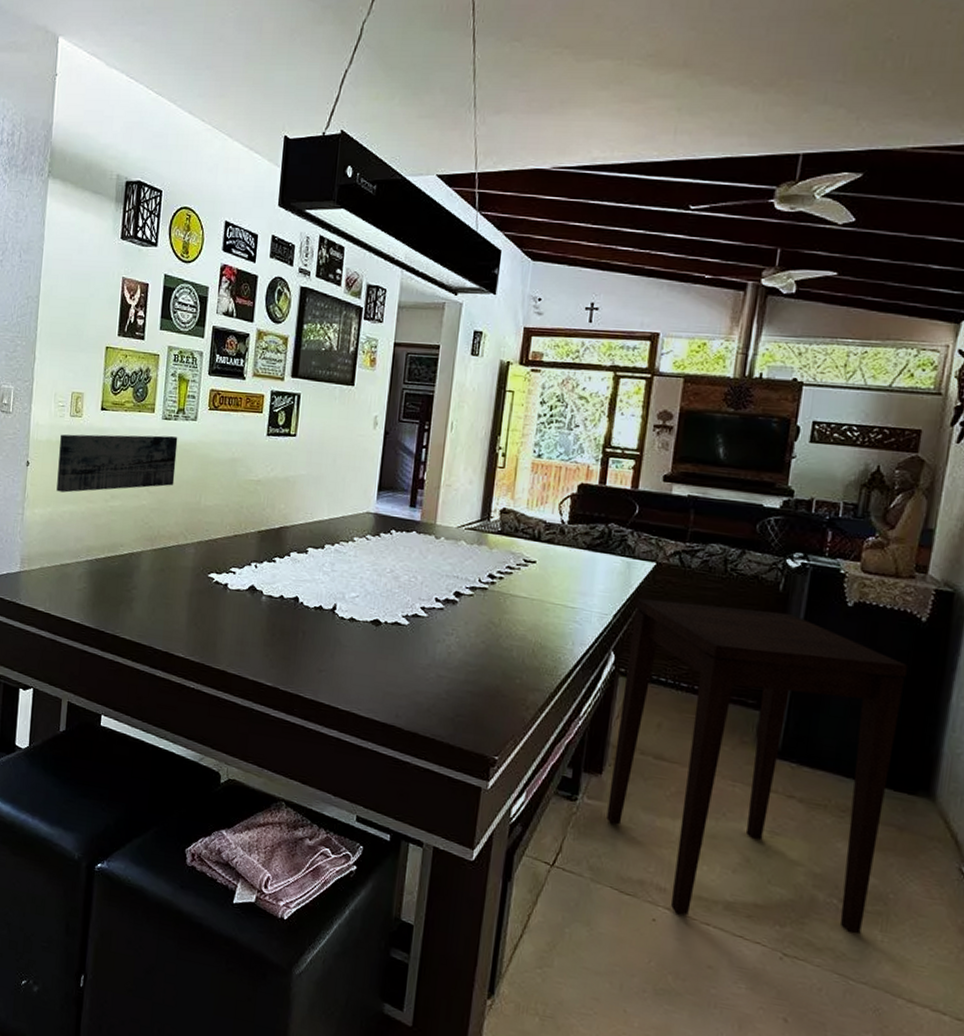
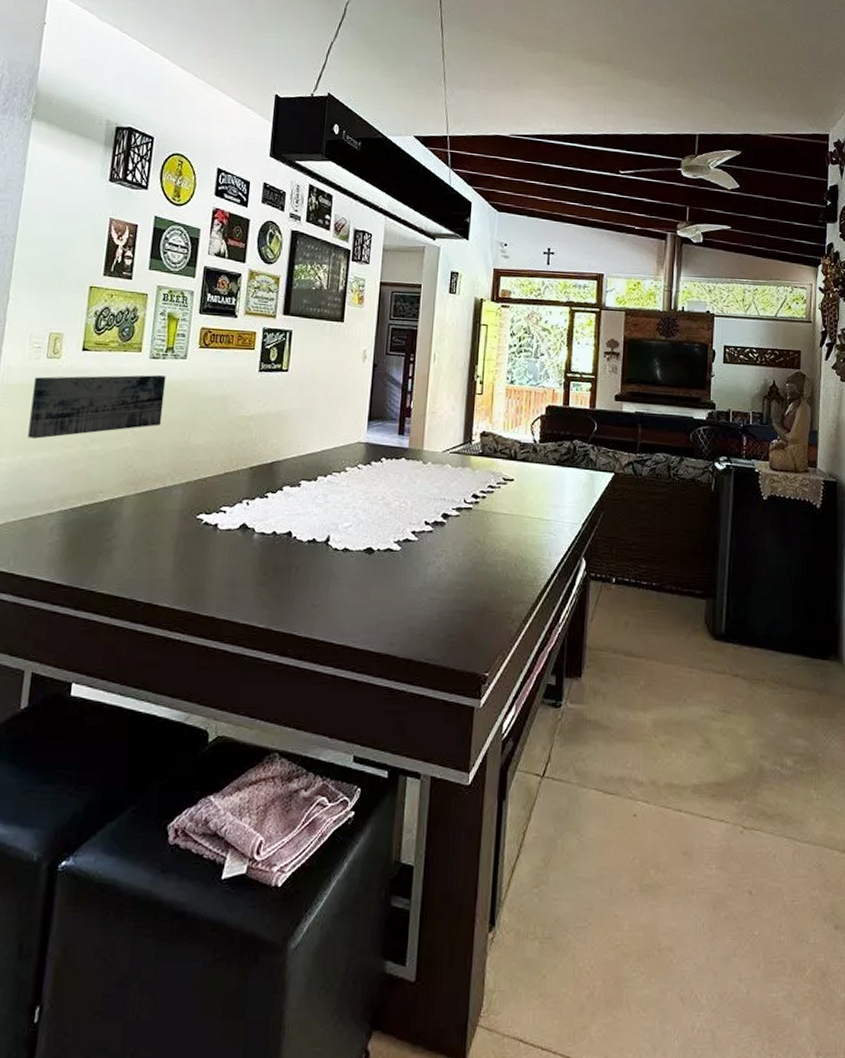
side table: present [606,598,909,934] -> none [588,506,812,806]

